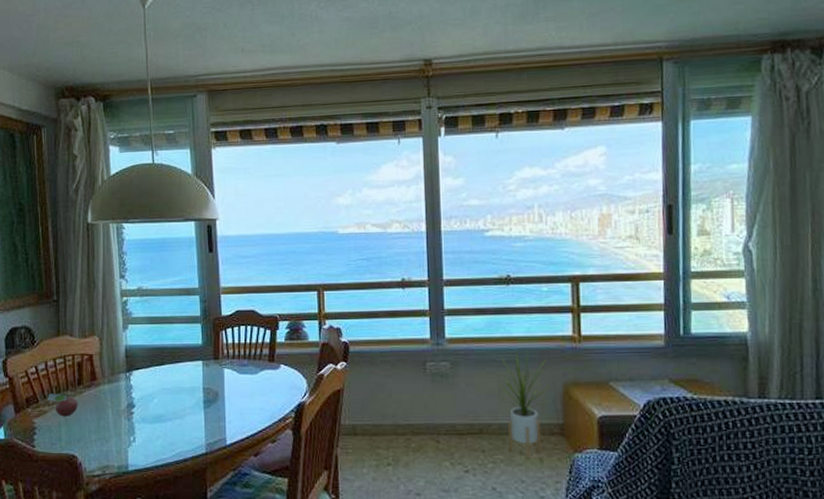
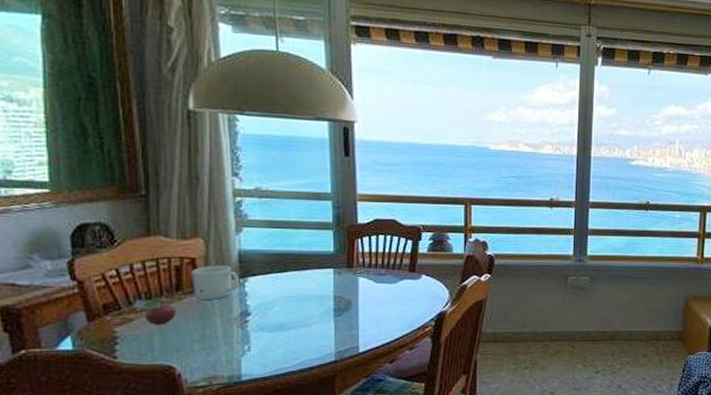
mug: none [89,360,127,394] -> present [191,265,240,301]
house plant: present [496,350,550,458] -> none [629,268,674,360]

